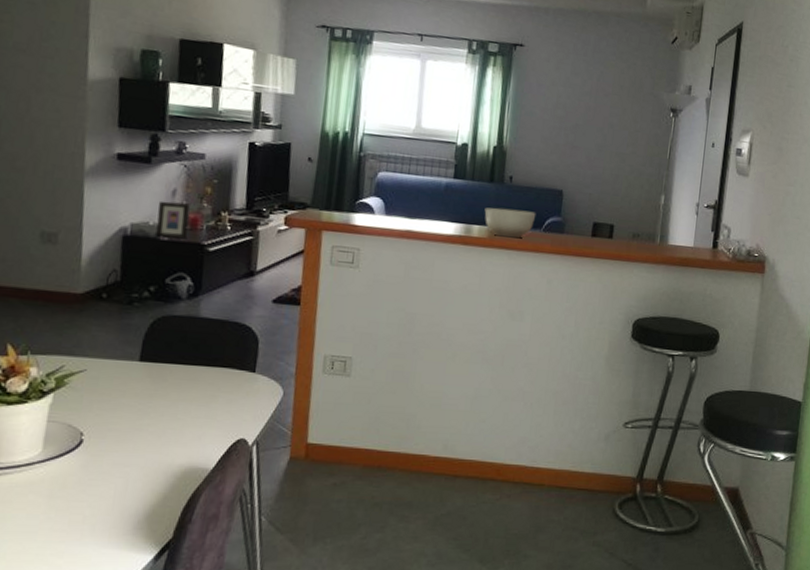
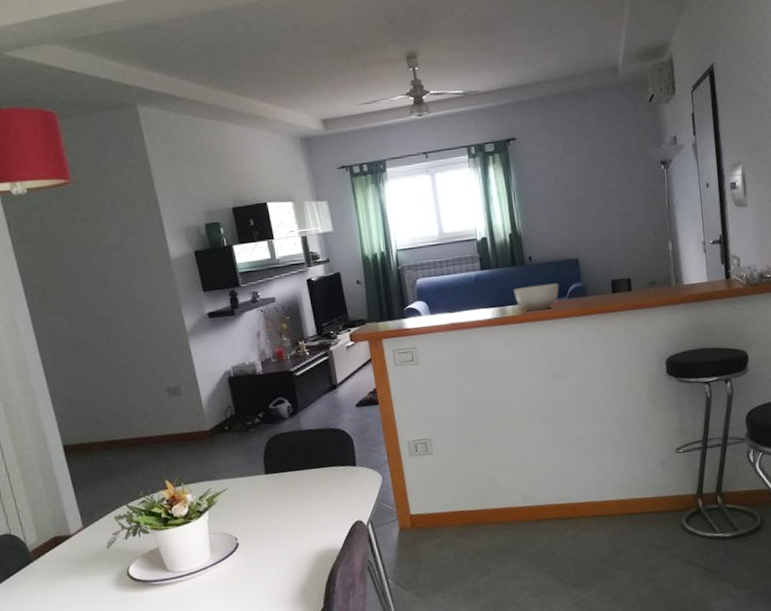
picture frame: present [156,201,190,239] -> none [249,341,278,374]

